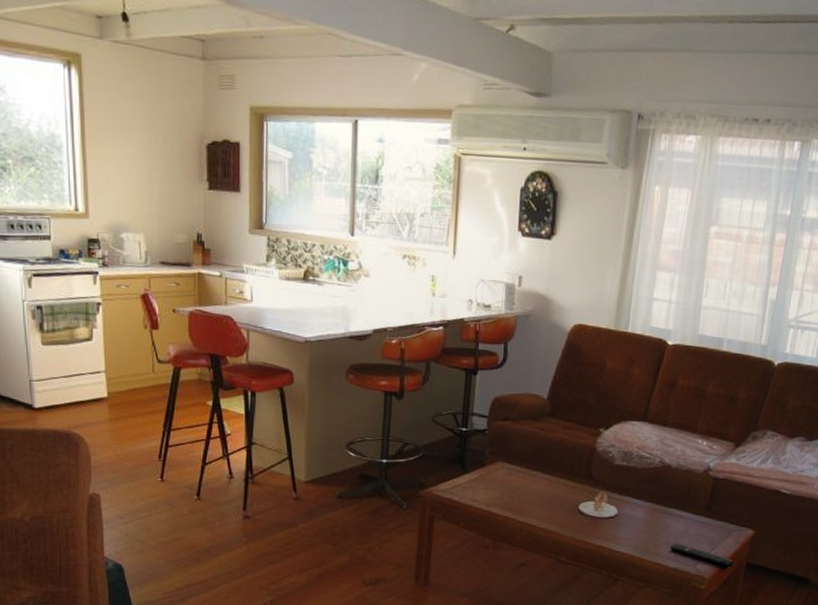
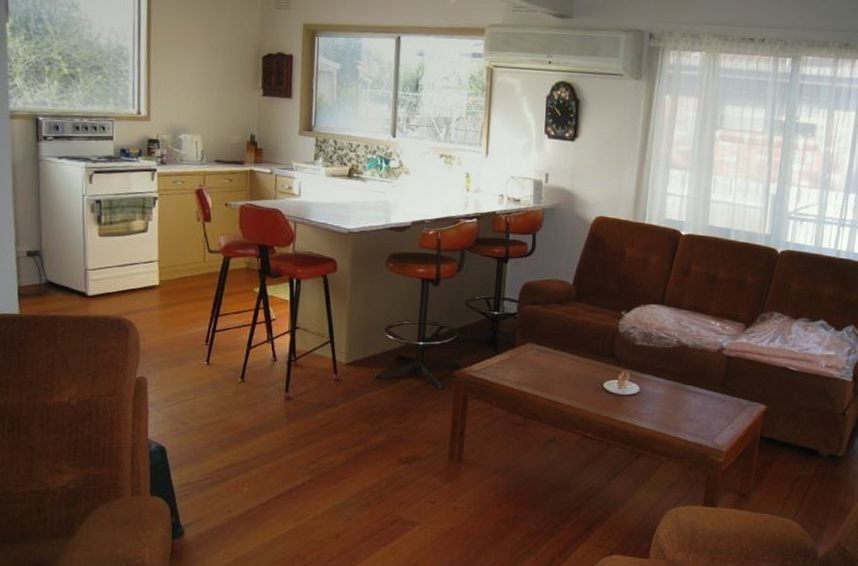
remote control: present [670,543,735,568] -> none [689,418,750,441]

